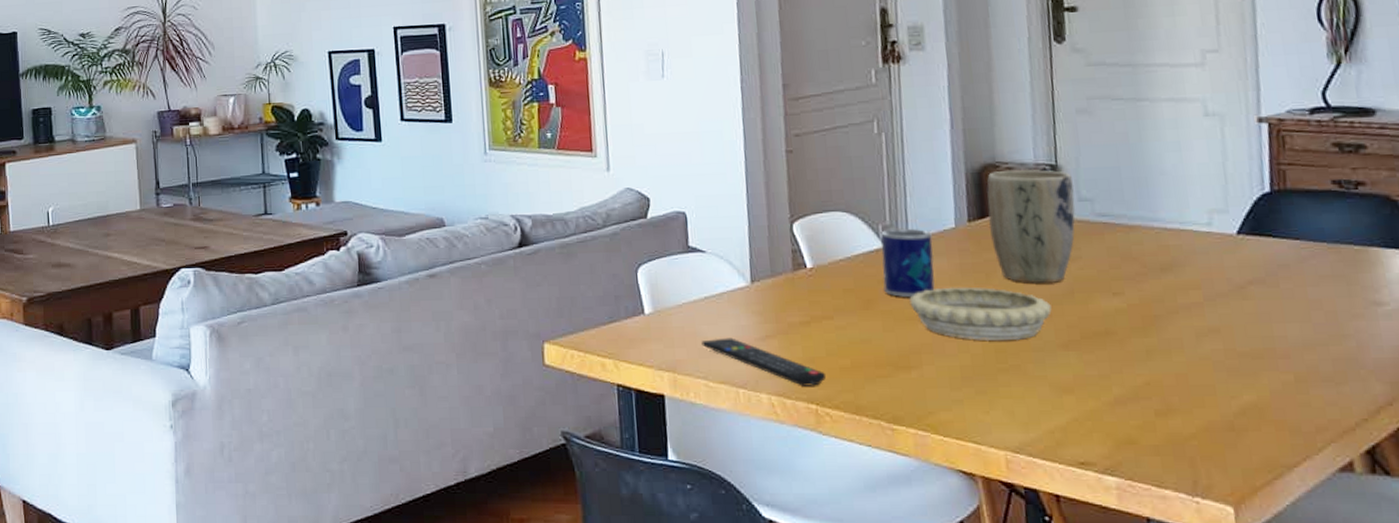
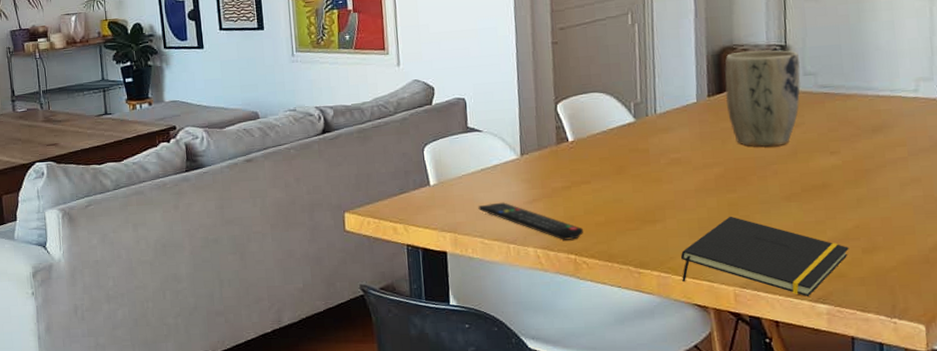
mug: present [880,228,935,298] -> none [632,104,678,163]
decorative bowl: present [909,287,1052,340] -> none [656,152,777,196]
notepad: none [941,364,1140,467] -> present [681,216,849,297]

